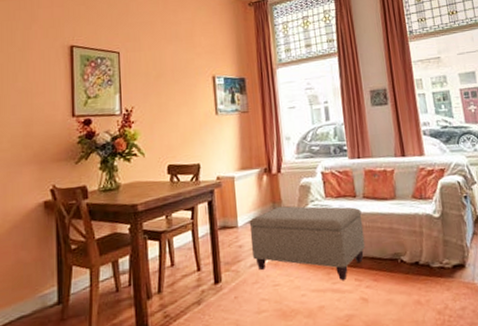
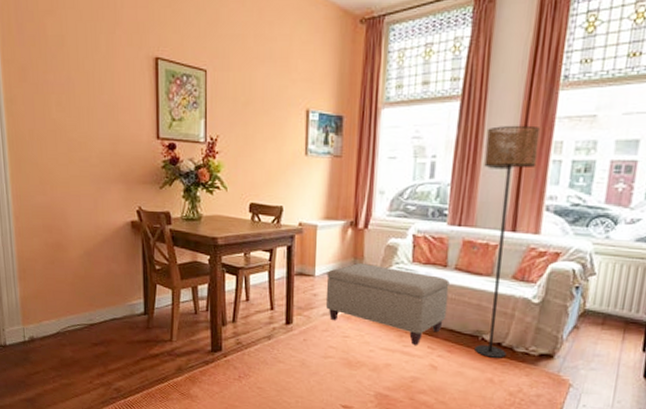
floor lamp: none [364,69,426,279] -> present [475,125,540,358]

